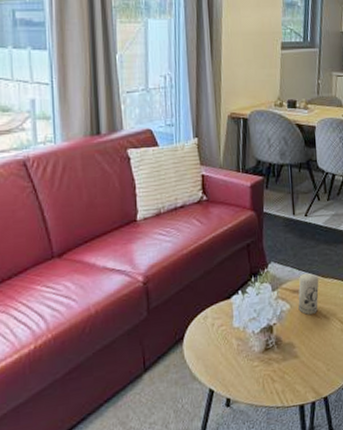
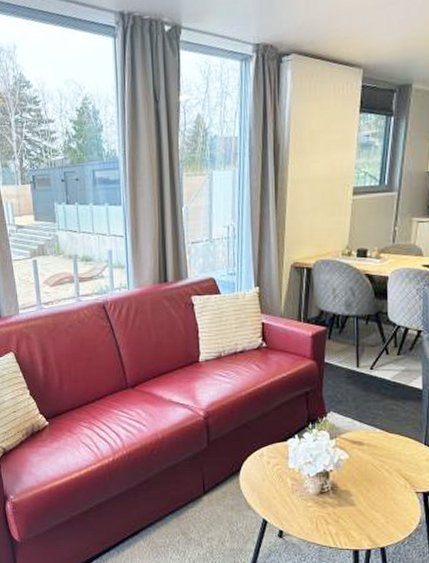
candle: present [298,273,319,315] -> none [357,427,383,468]

